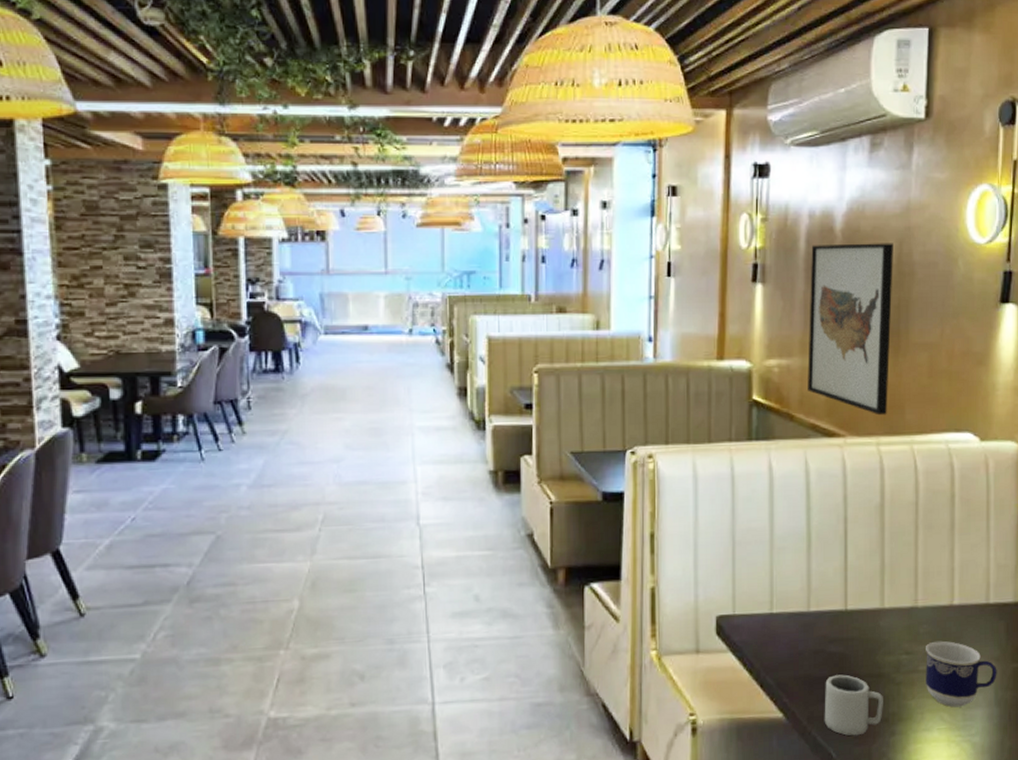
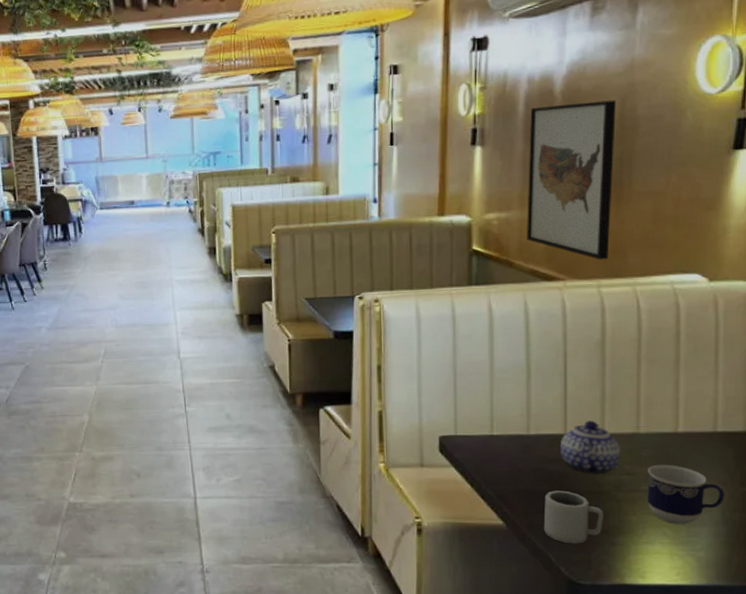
teapot: none [841,593,900,654] -> present [561,420,621,473]

